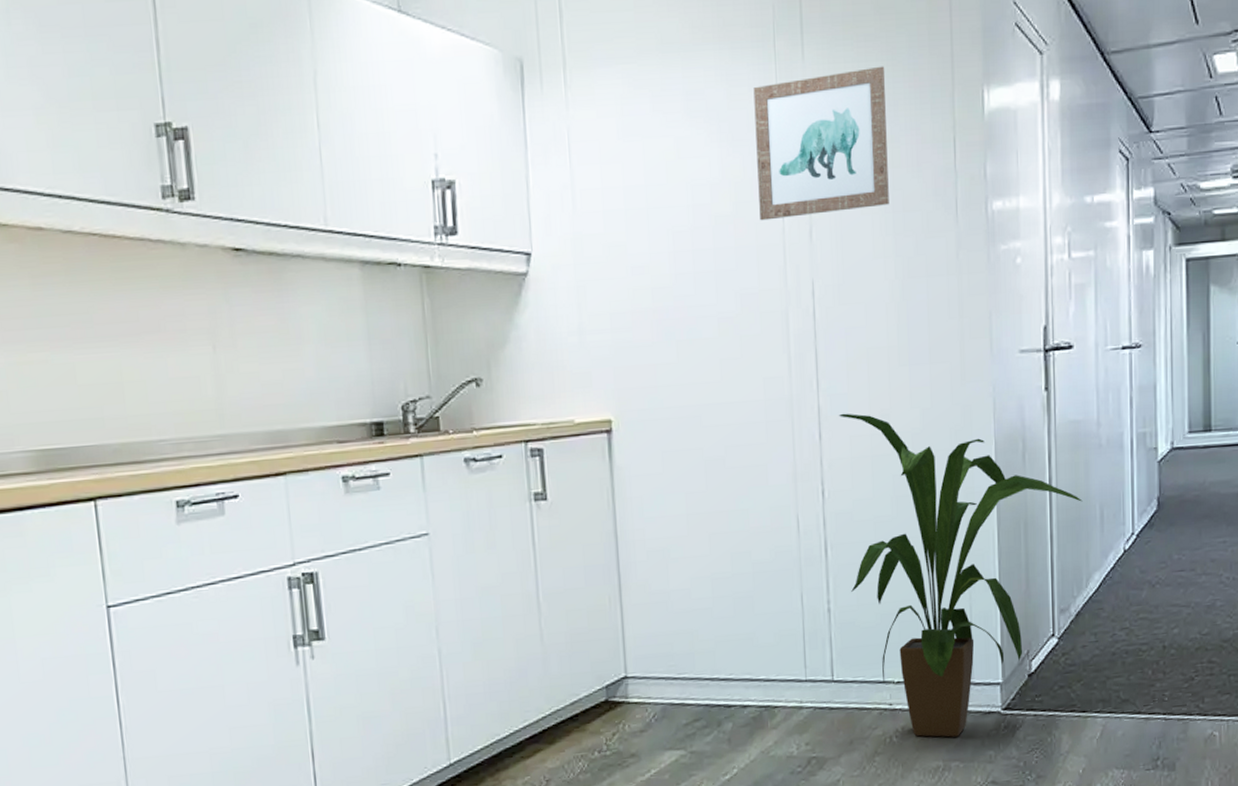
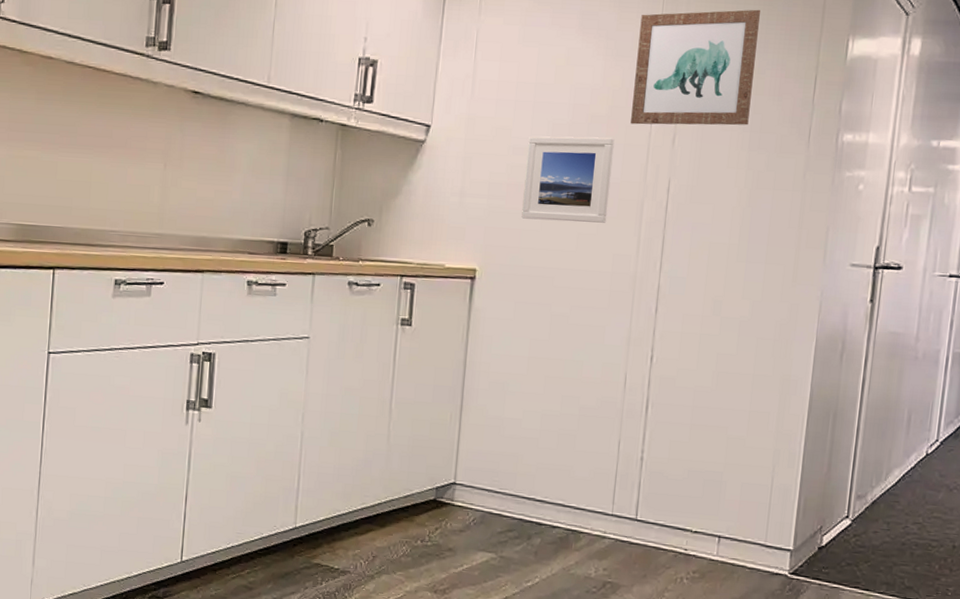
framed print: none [647,239,750,351] -> present [521,136,615,223]
house plant: present [838,413,1083,738] -> none [664,294,893,590]

